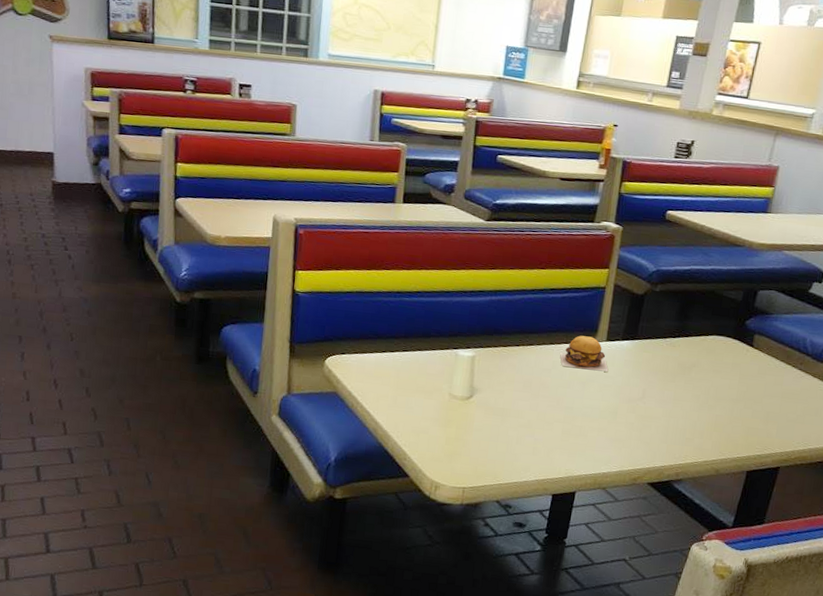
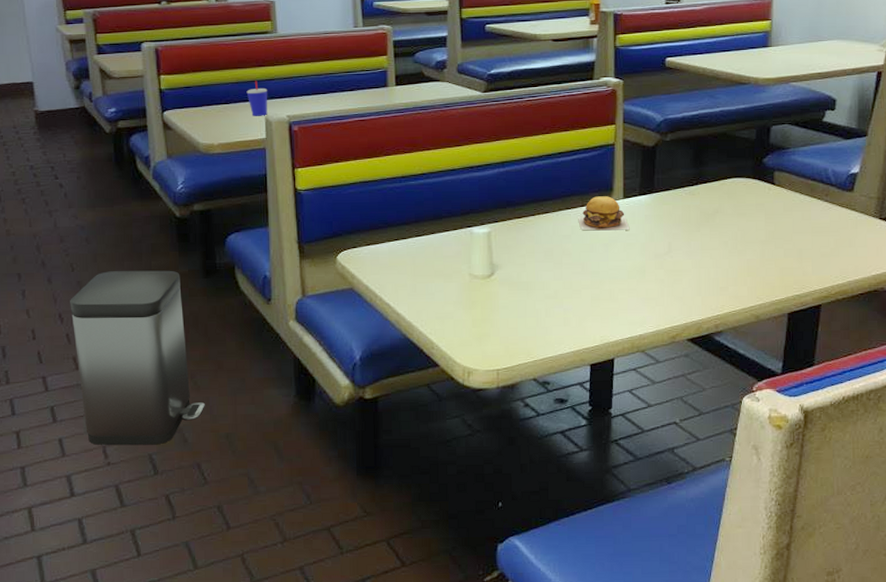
pedal bin: none [65,345,183,516] -> present [70,270,205,445]
beverage cup: none [258,180,279,216] -> present [246,81,268,116]

